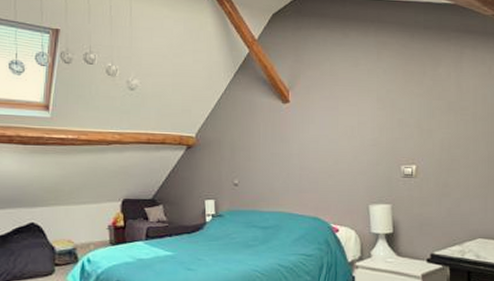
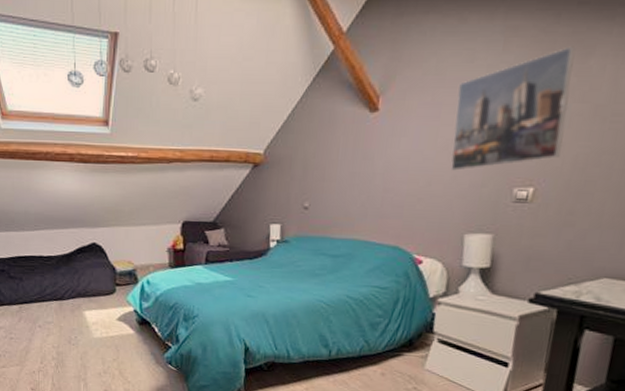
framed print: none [349,58,431,152] -> present [450,46,576,171]

